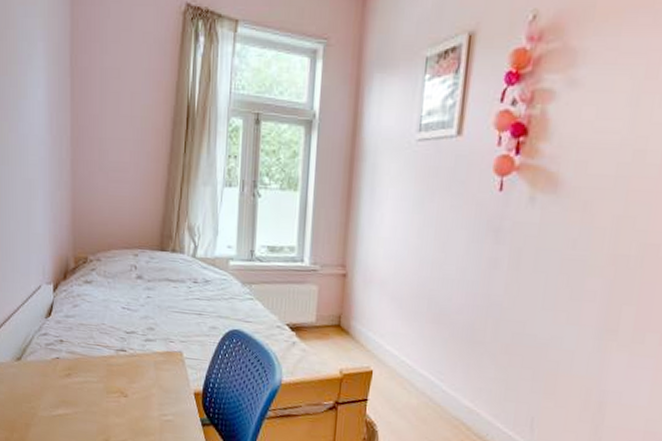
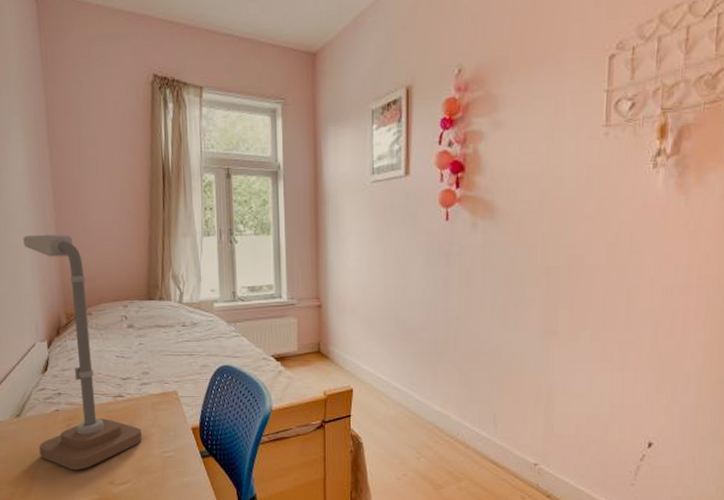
desk lamp: none [37,170,142,423] -> present [23,234,142,470]

